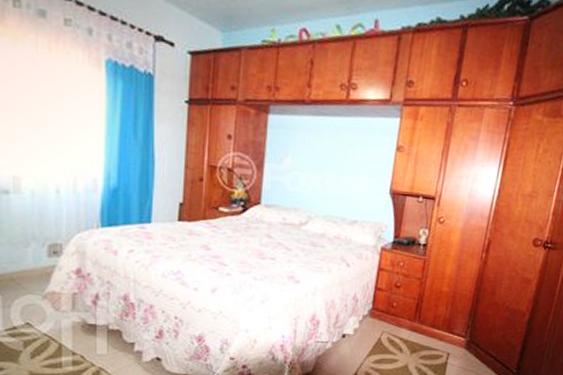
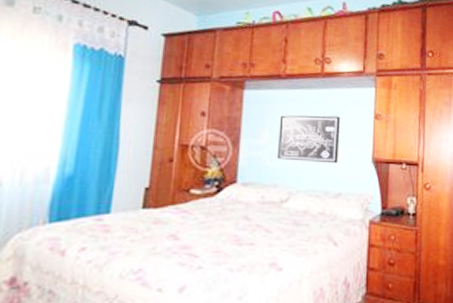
wall art: none [299,142,362,193] -> present [278,115,341,164]

